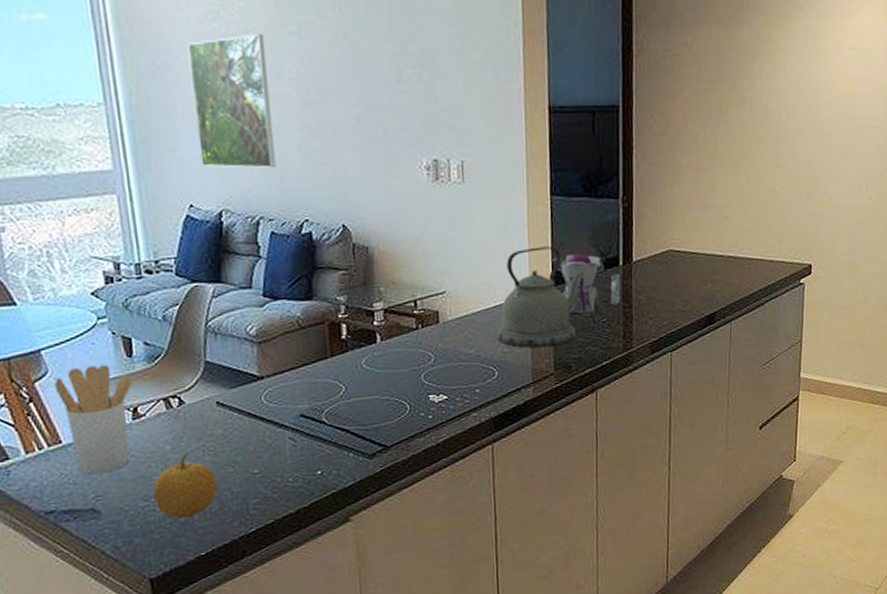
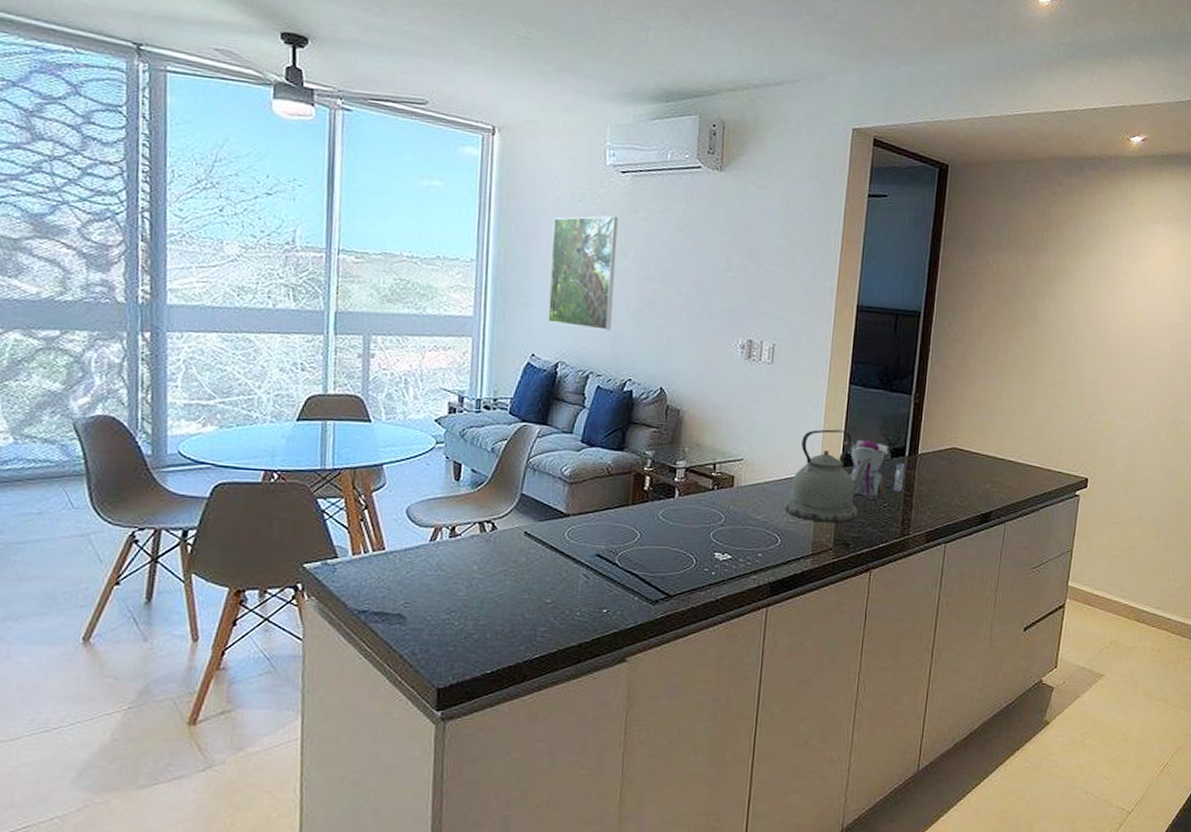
utensil holder: present [54,364,133,475] -> none [388,484,456,583]
fruit: present [152,453,218,519] -> none [454,575,513,636]

